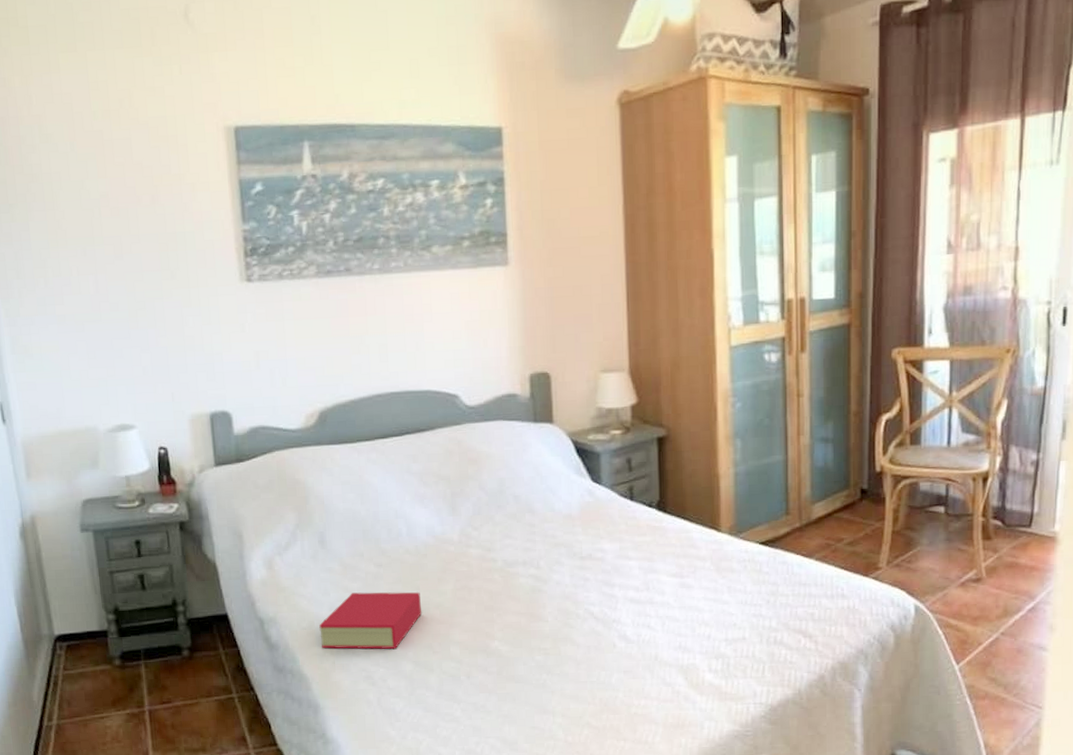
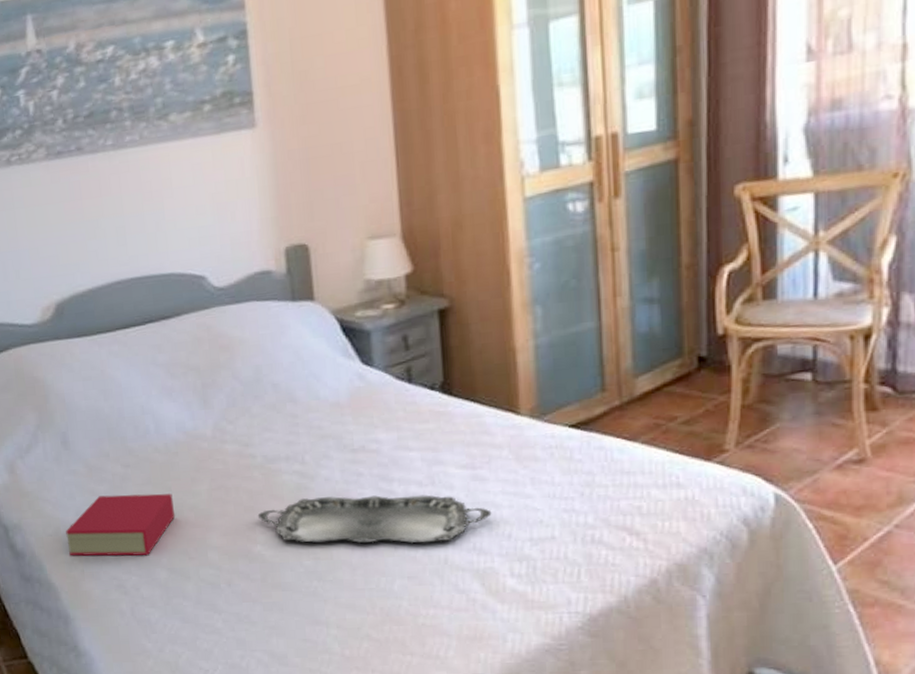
serving tray: none [496,598,695,642] -> present [257,495,492,544]

